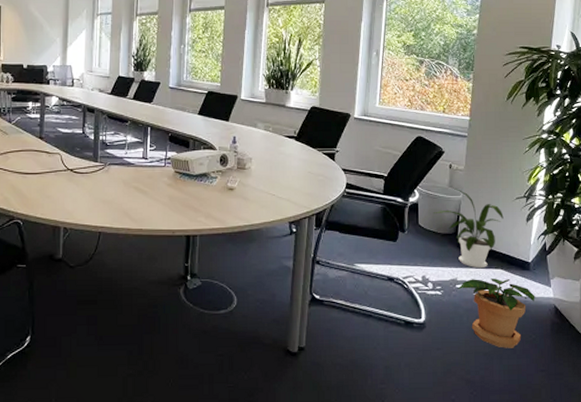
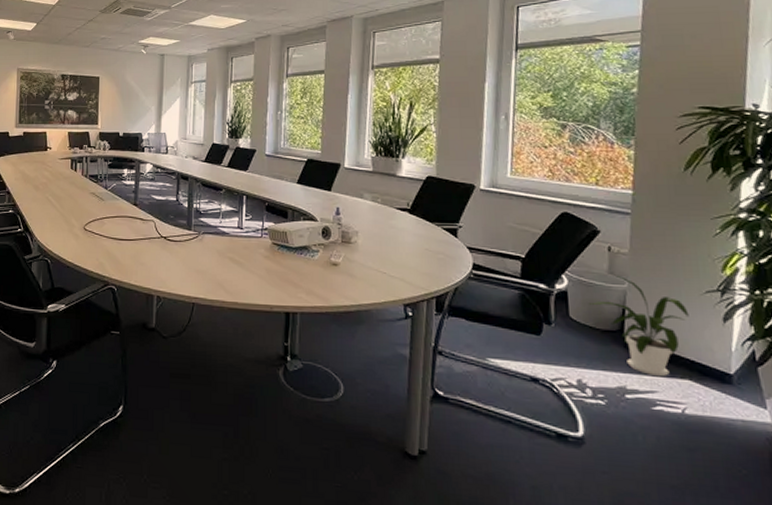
potted plant: present [458,278,535,348] -> none [628,388,744,484]

